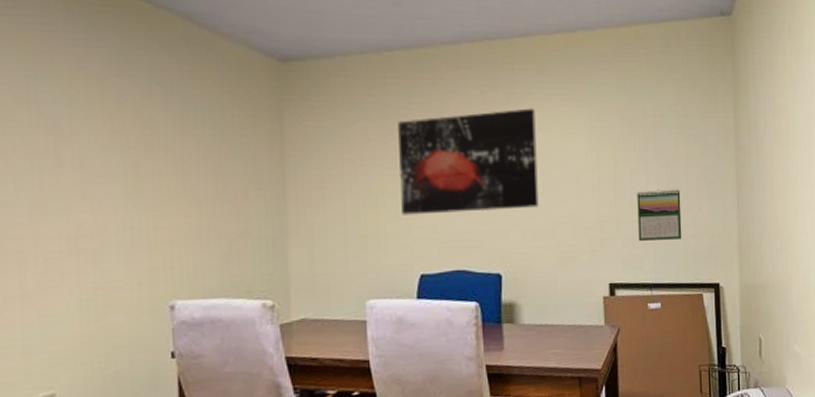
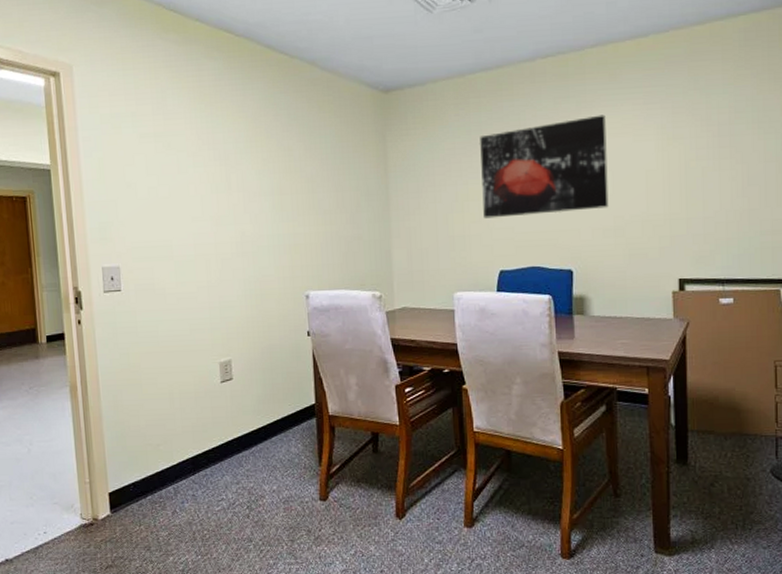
calendar: present [637,189,682,242] -> none [709,185,758,239]

